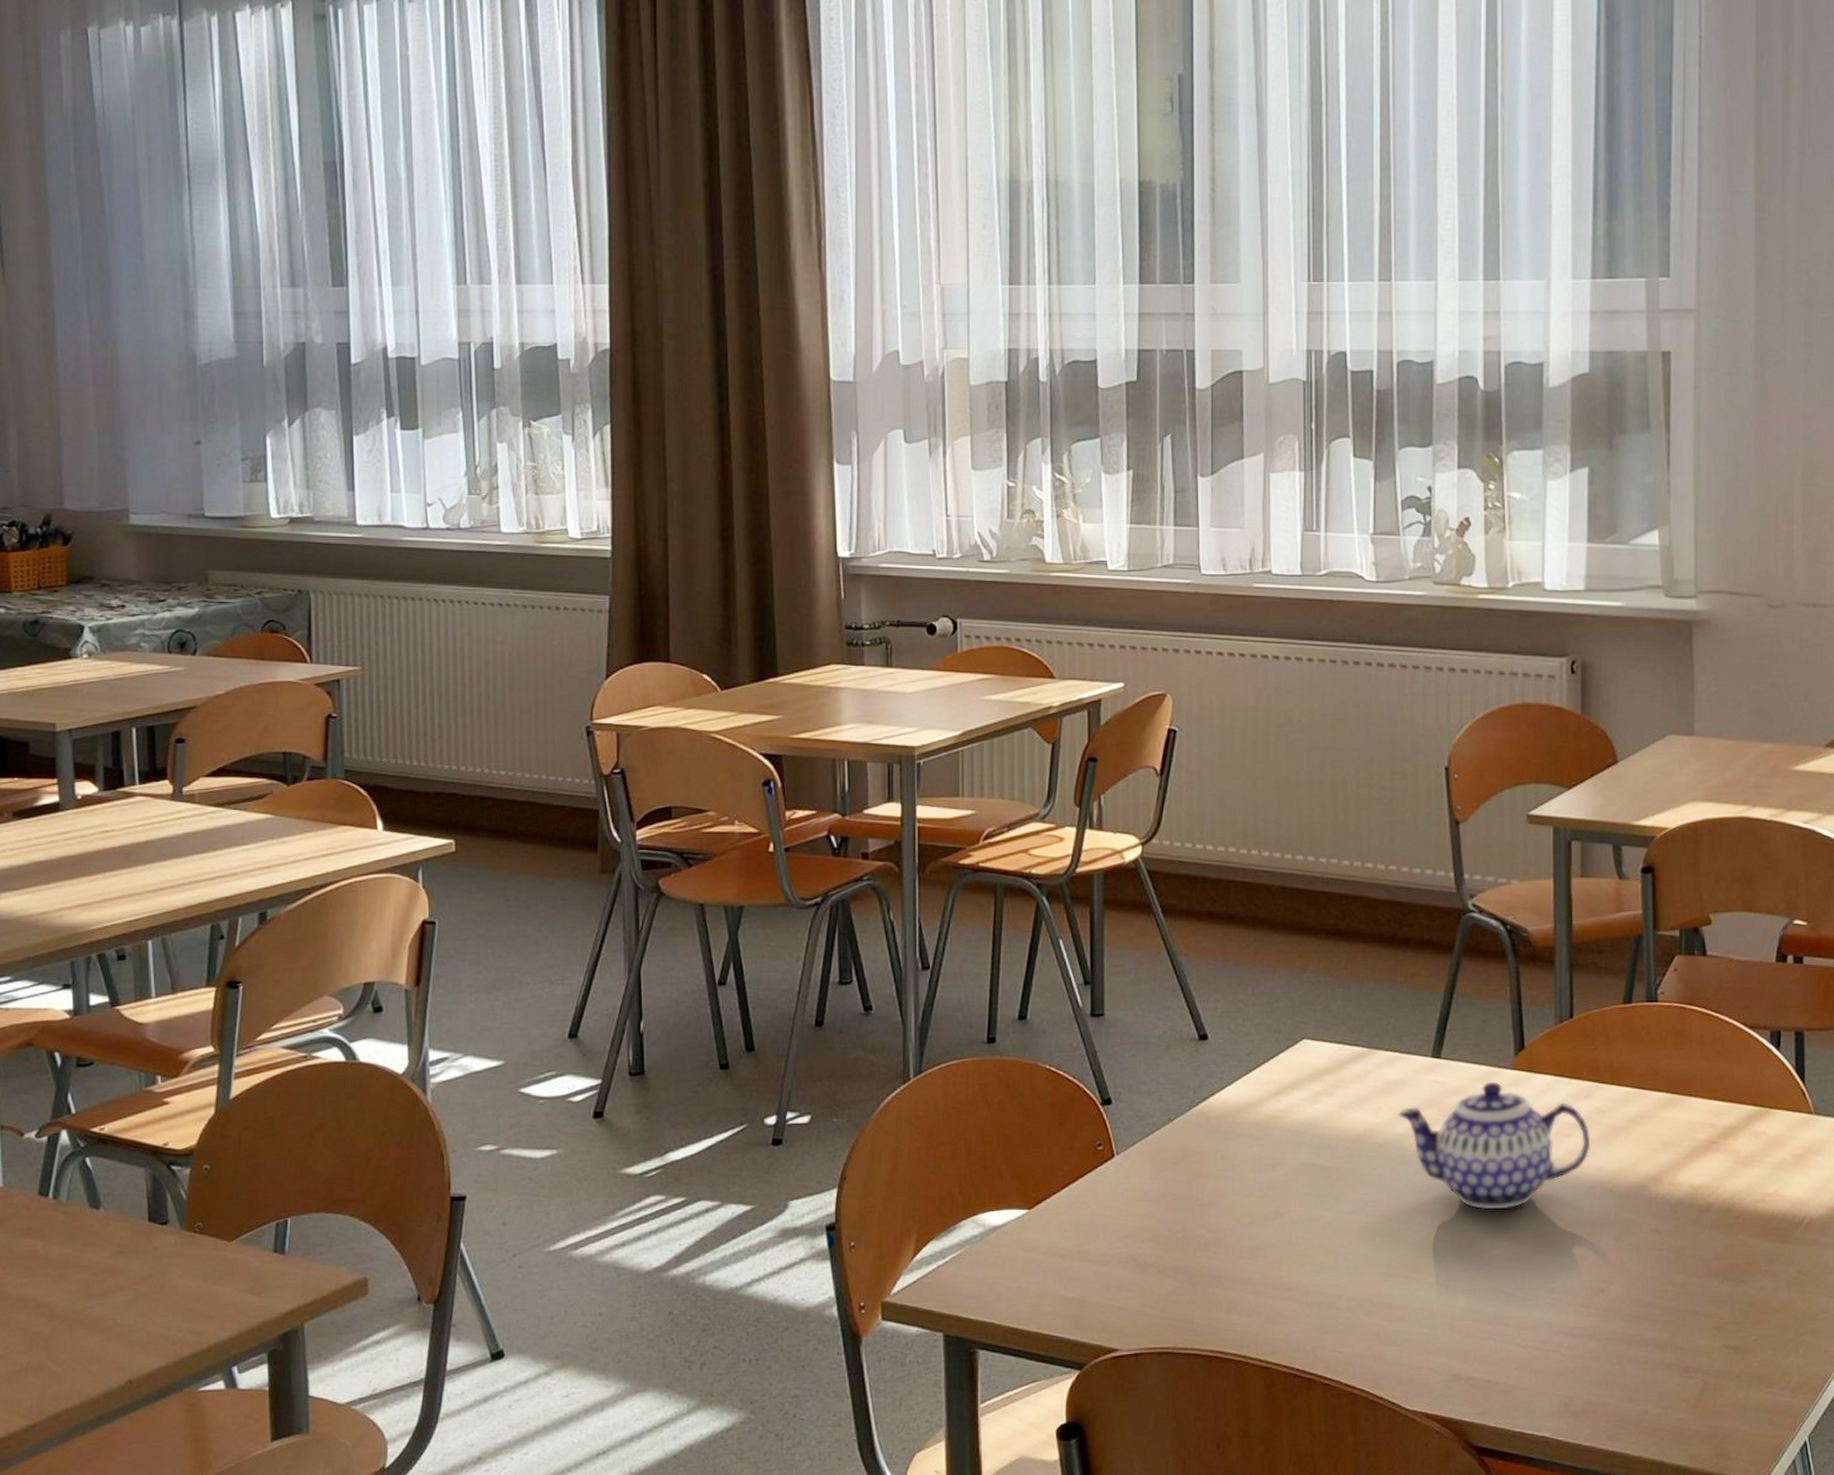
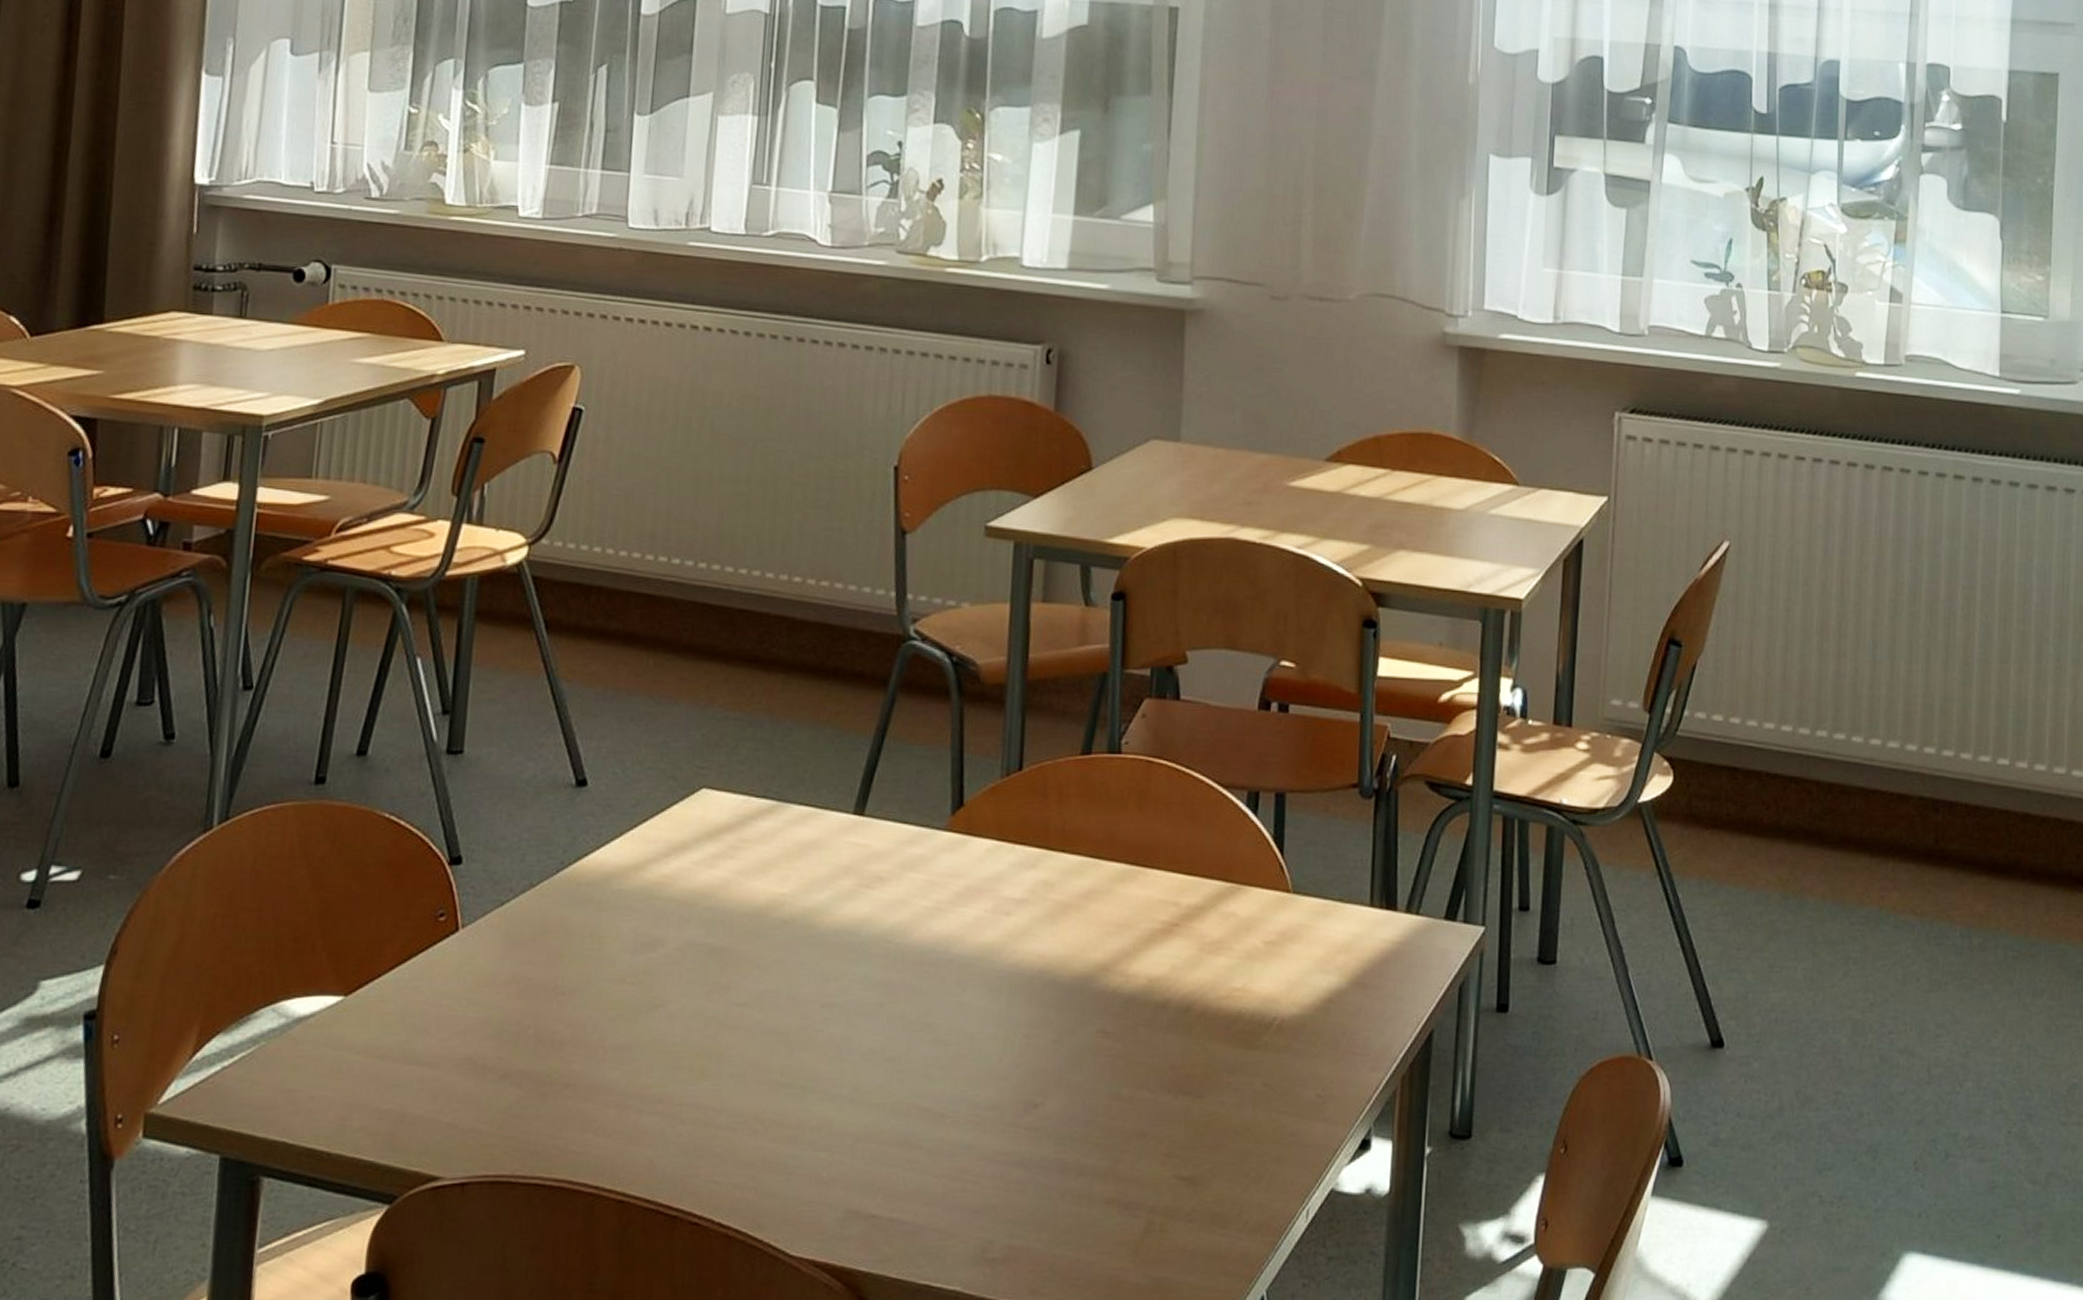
teapot: present [1398,1081,1591,1210] -> none [808,845,1033,1004]

